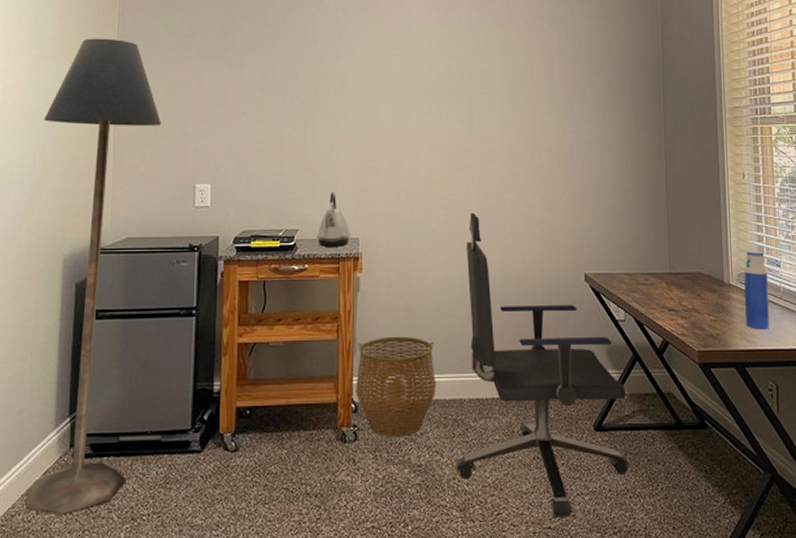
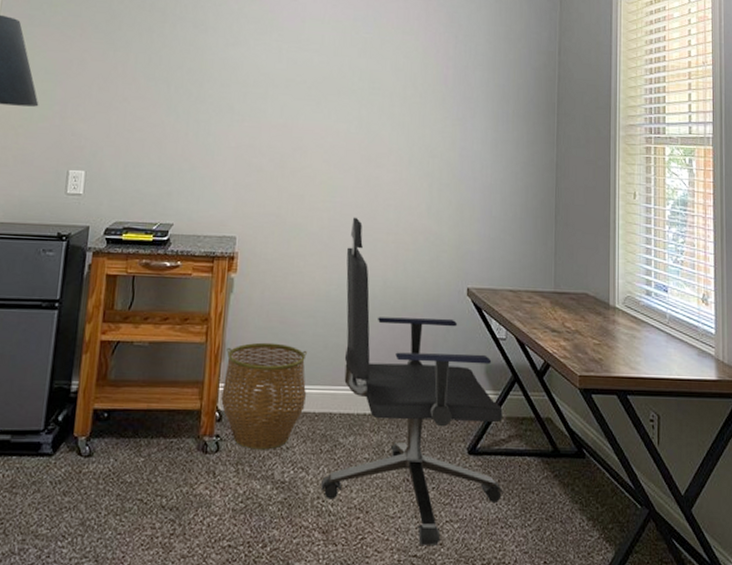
kettle: present [316,192,351,247] -> none [191,187,228,245]
water bottle: present [744,250,769,330] -> none [629,273,655,357]

